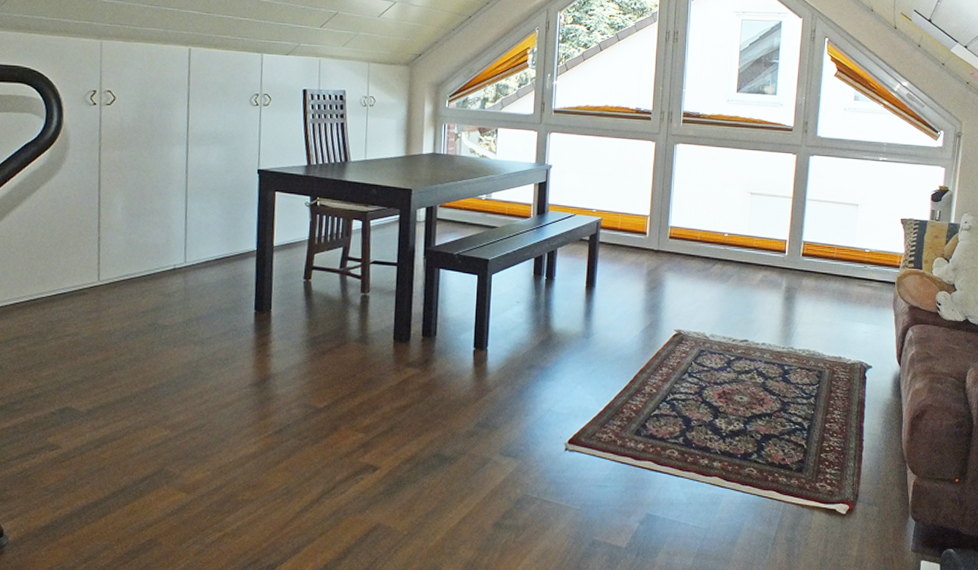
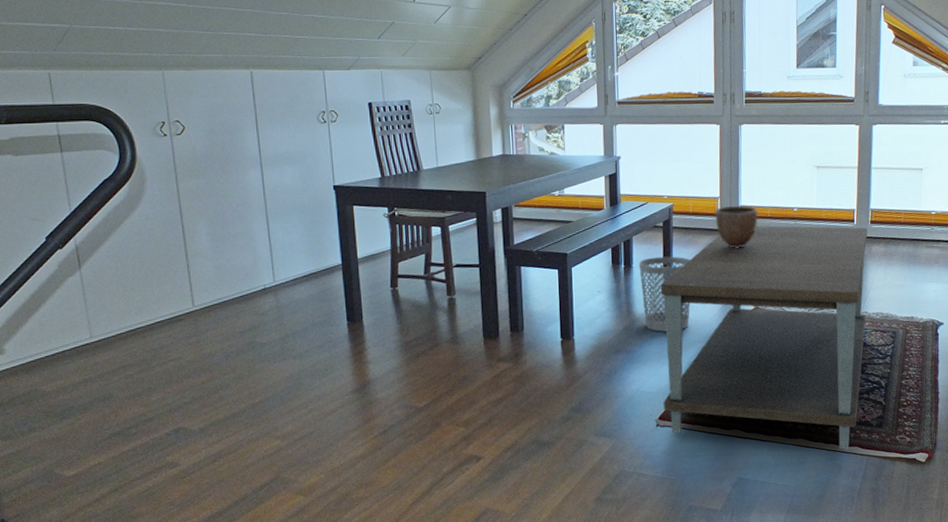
wastebasket: none [561,271,615,350] -> present [639,256,690,332]
coffee table: none [574,248,798,494] -> present [660,225,867,450]
decorative bowl: none [643,225,689,269] -> present [715,205,759,248]

